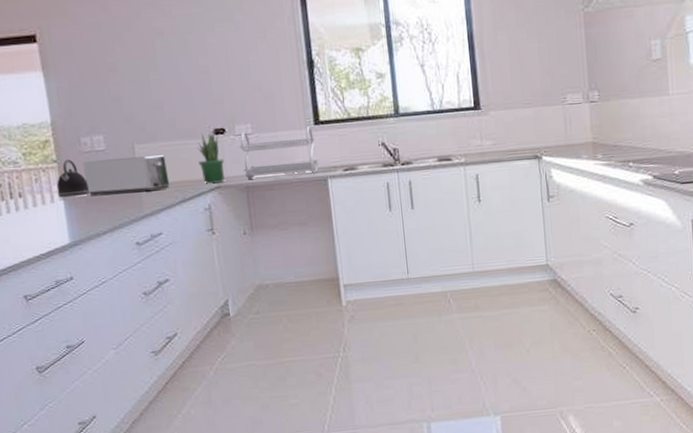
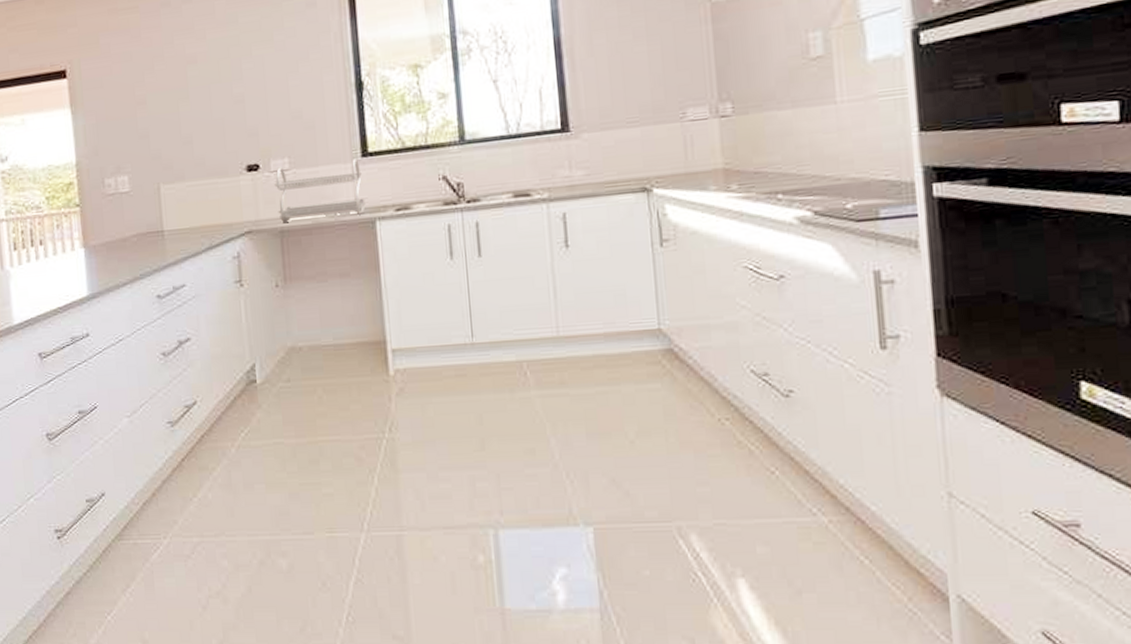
kettle: present [56,159,91,198] -> none [77,203,112,246]
toaster: present [82,154,170,195] -> none [105,195,196,242]
planter: present [198,132,225,184] -> none [228,168,257,229]

